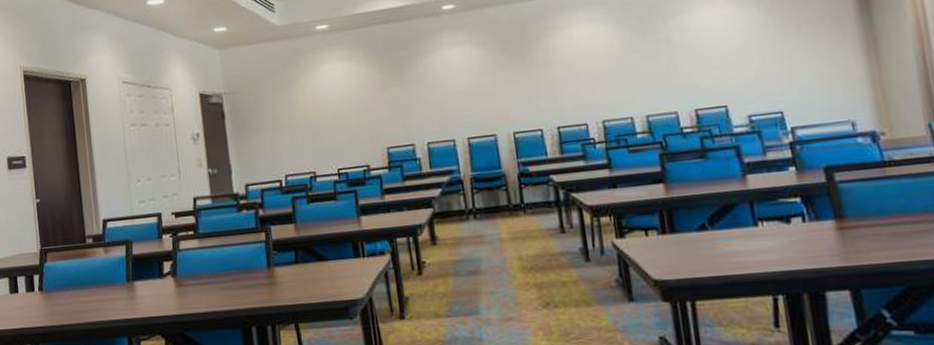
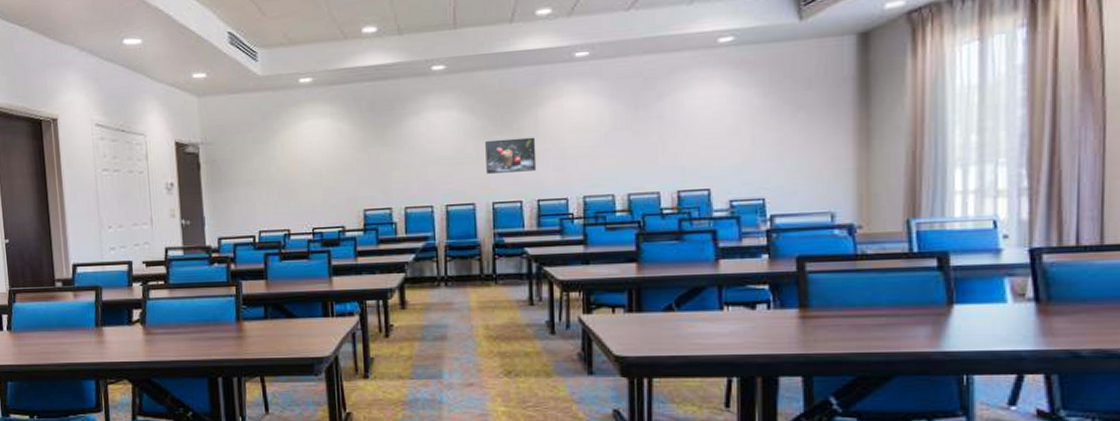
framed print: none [500,66,554,105] -> present [485,137,537,174]

